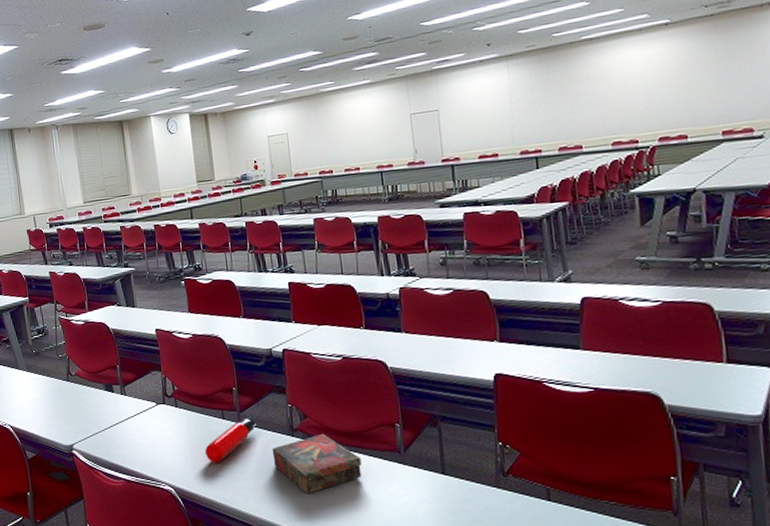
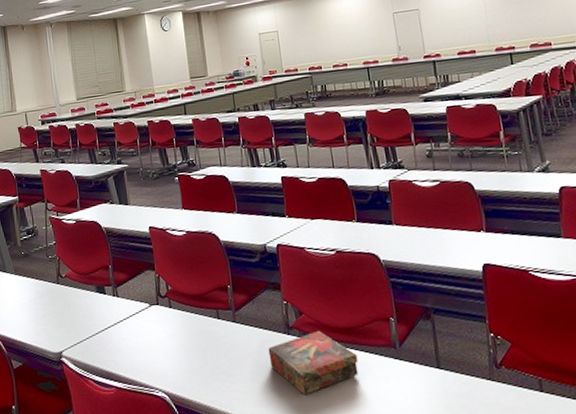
water bottle: present [204,416,257,463] -> none [199,315,253,366]

